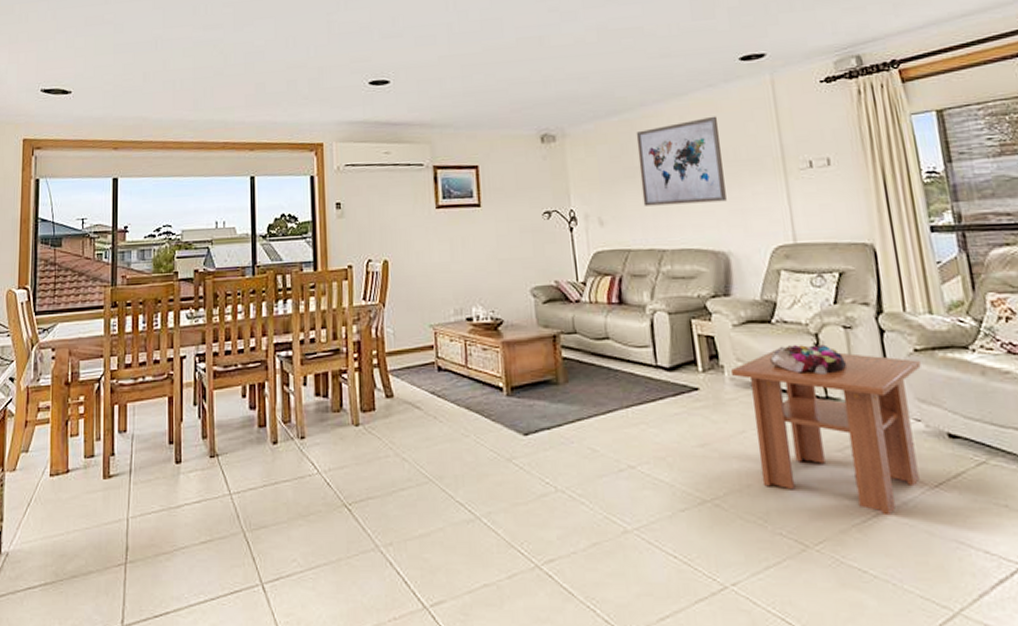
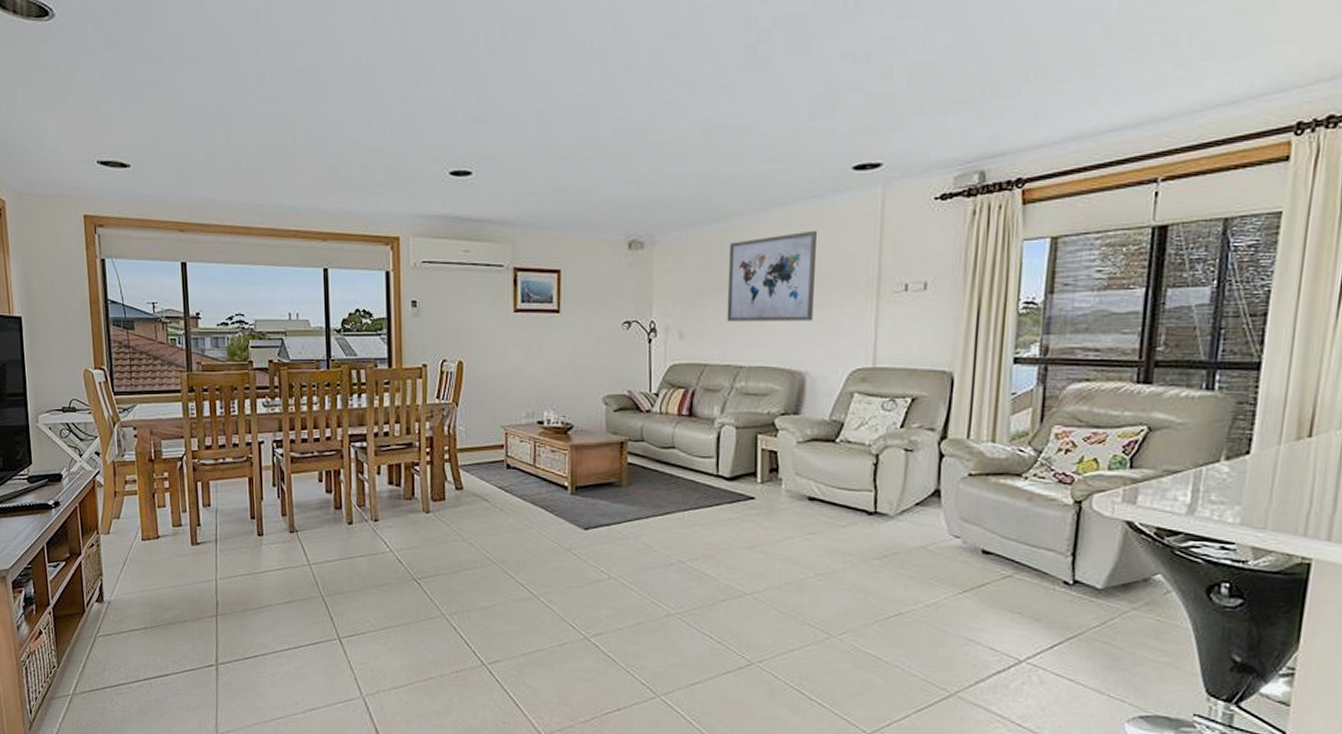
coffee table: present [731,349,921,516] -> none [789,467,972,615]
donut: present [770,344,847,375] -> none [828,464,901,492]

